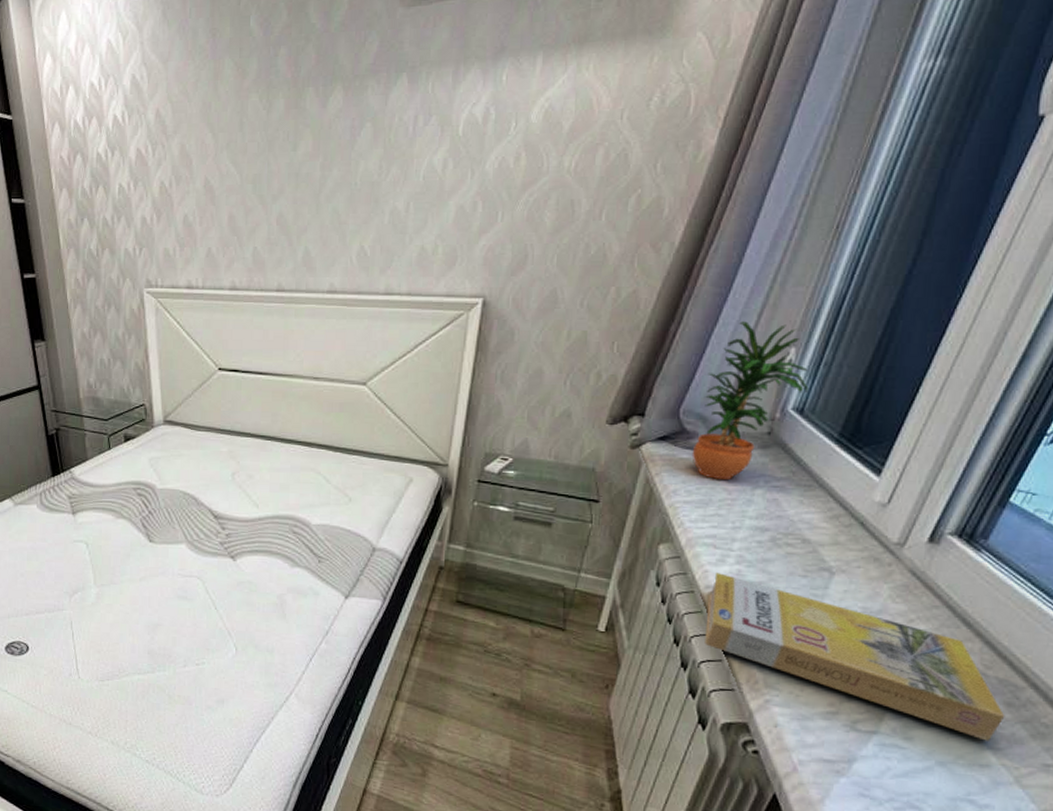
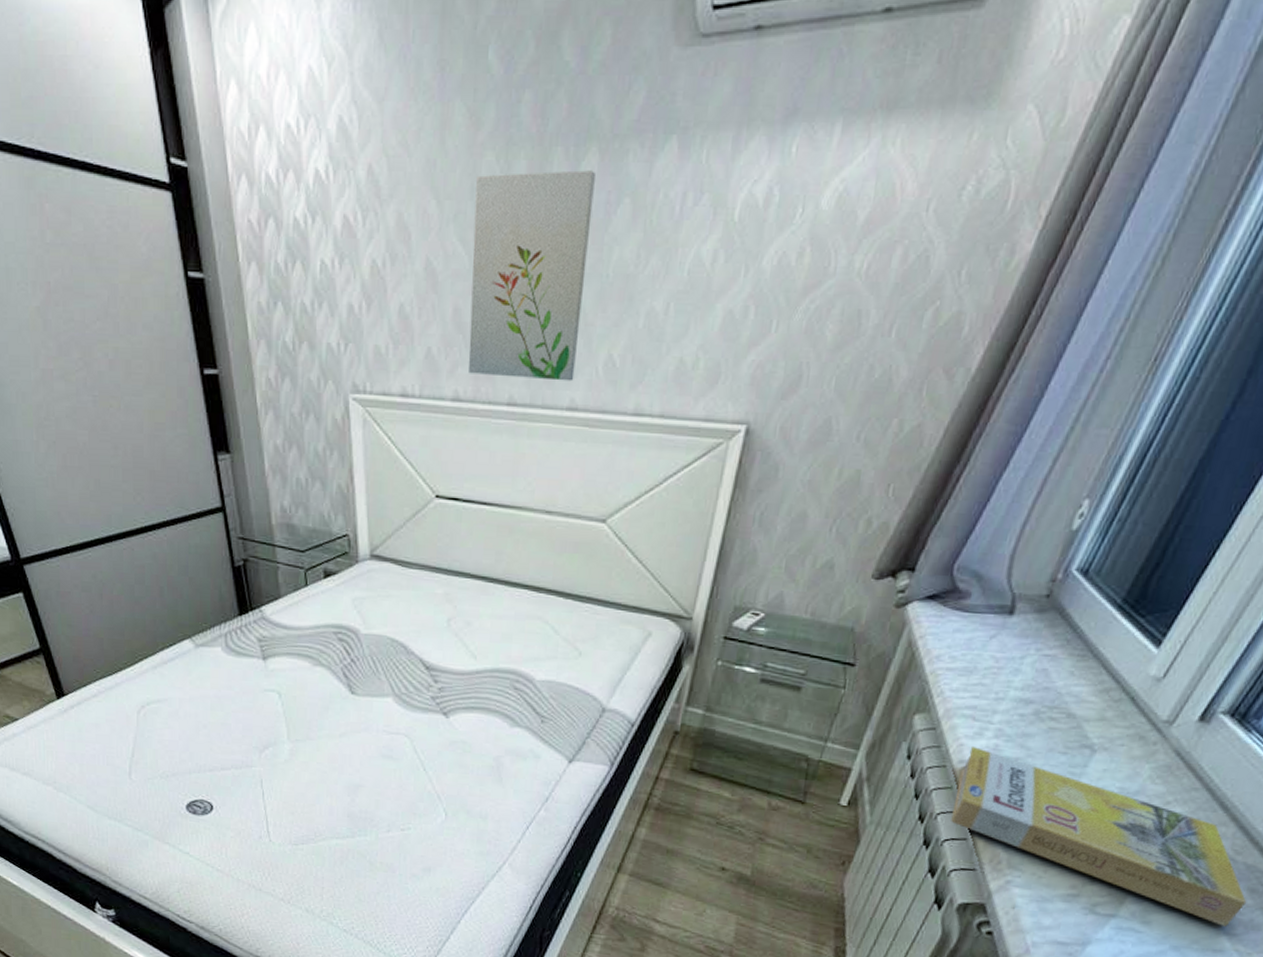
wall art: none [242,104,341,270] -> present [468,170,595,382]
potted plant: present [692,321,809,481] -> none [961,466,1100,647]

